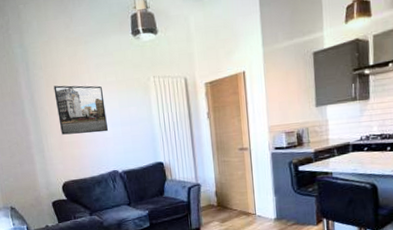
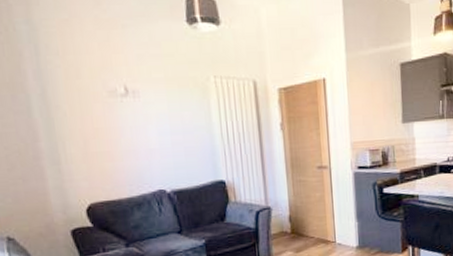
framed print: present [53,85,108,135] -> none [75,78,153,143]

